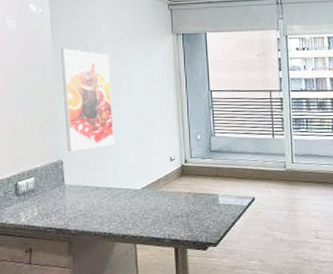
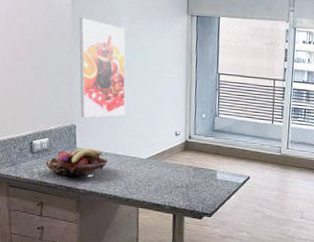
fruit basket: none [32,183,100,216] -> present [45,147,109,176]

